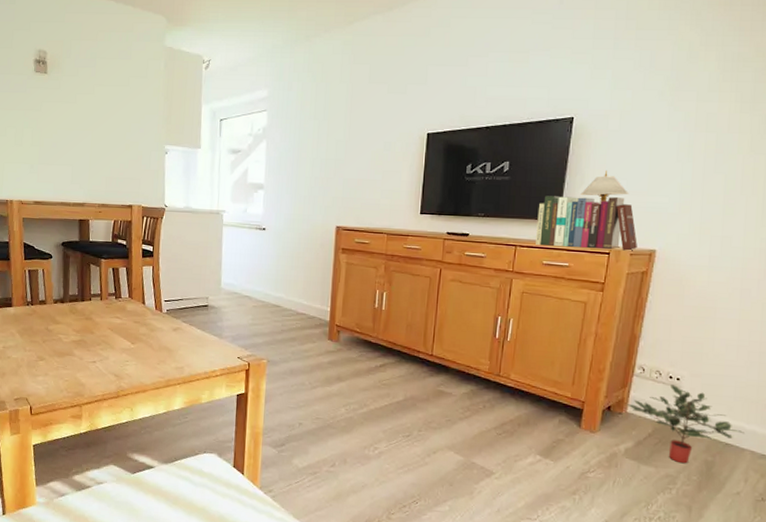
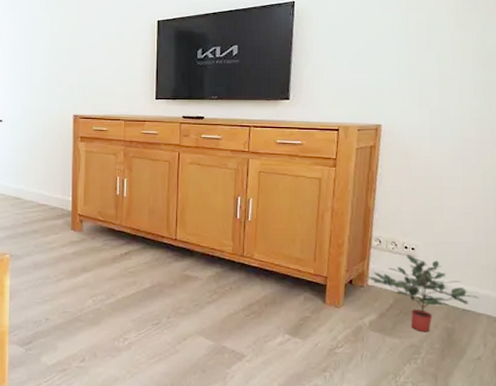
books: present [536,196,637,251] -> none [268,76,364,127]
table lamp: present [580,169,630,204] -> none [307,50,352,83]

